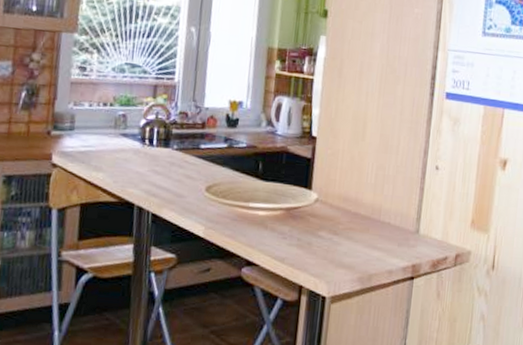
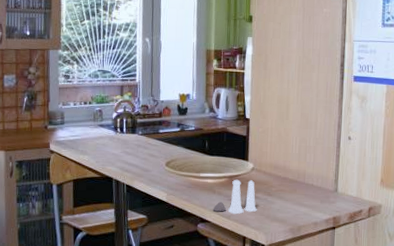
salt and pepper shaker set: none [262,212,319,257] -> present [213,179,257,215]

